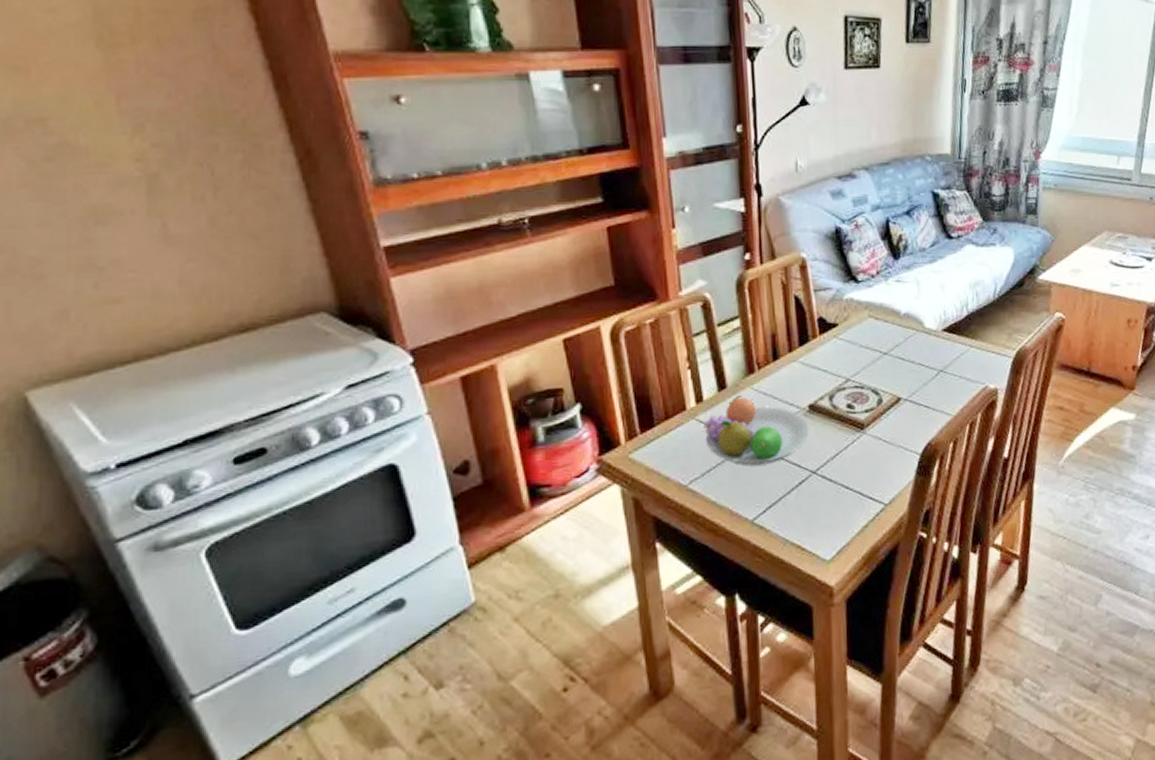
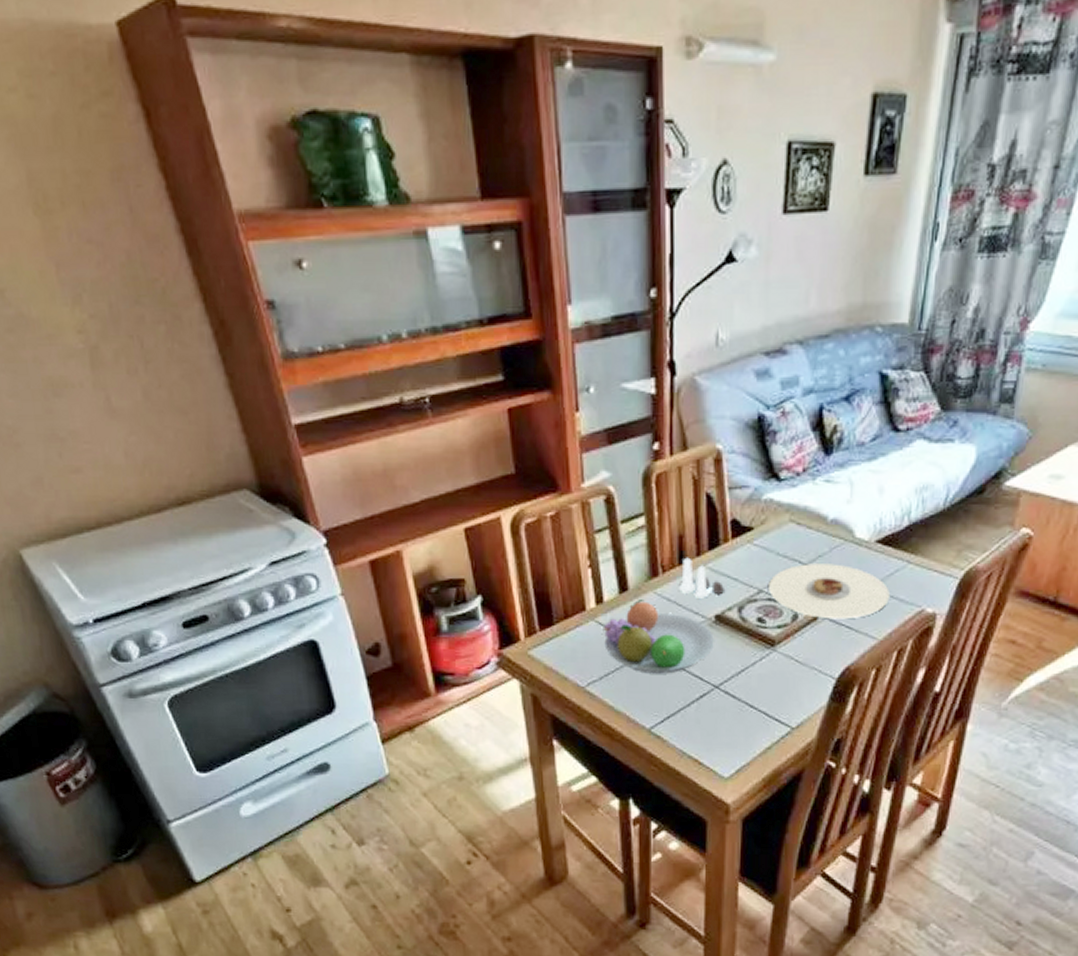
salt and pepper shaker set: none [774,353,817,391] -> present [679,557,726,598]
plate: none [855,351,959,401] -> present [769,564,891,620]

